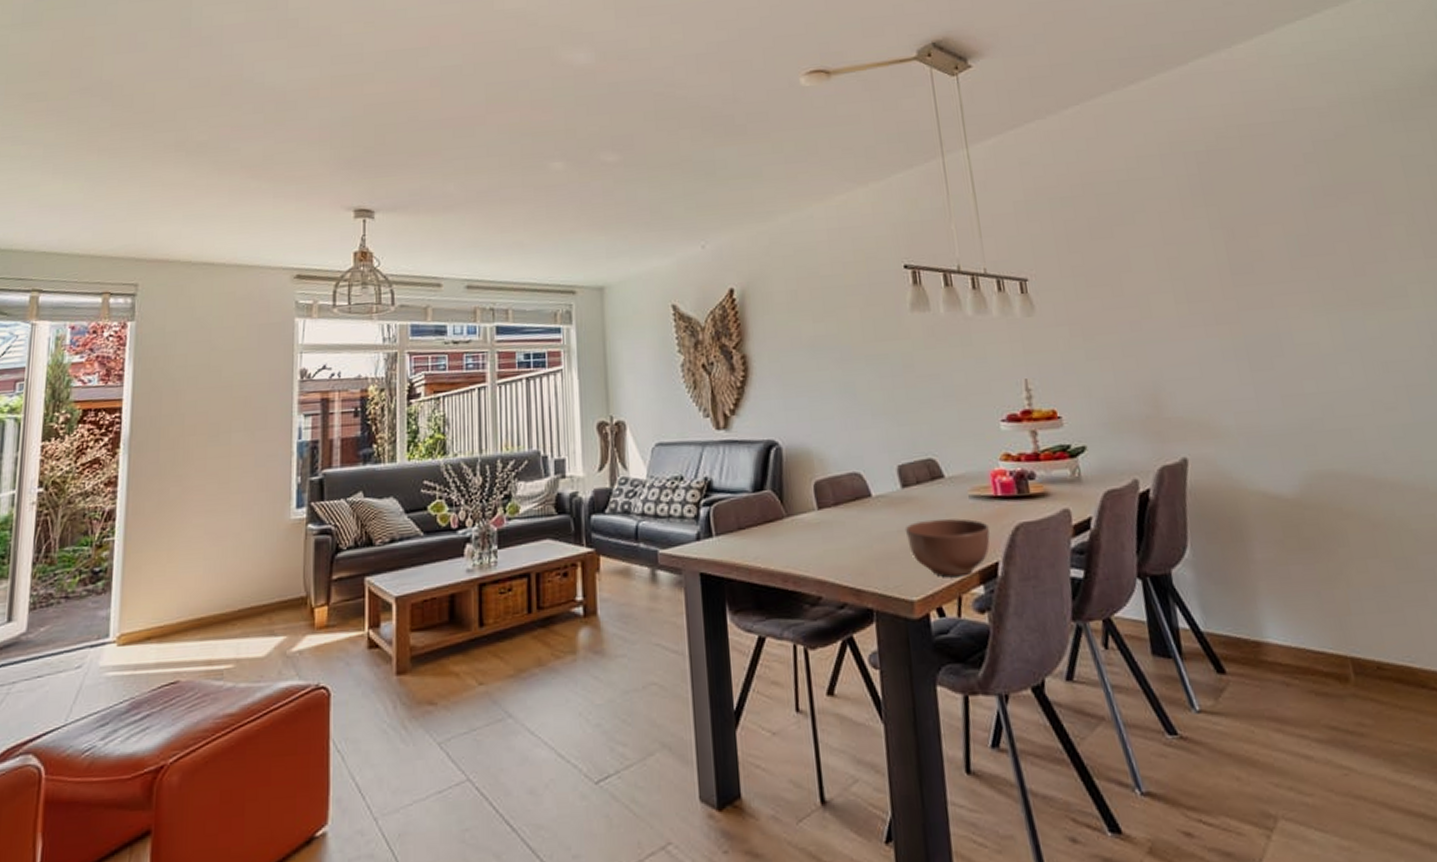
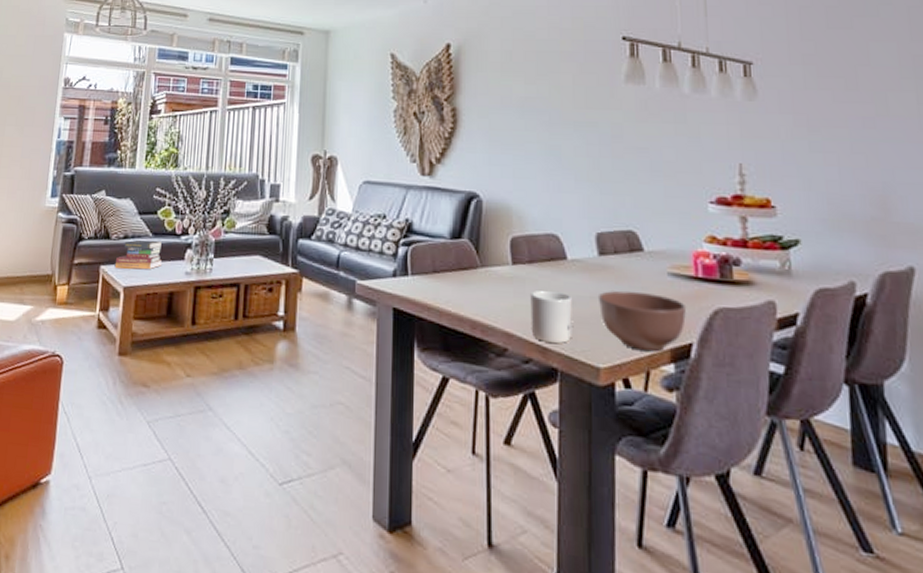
books: none [383,539,437,577] -> present [115,240,162,270]
mug: none [839,530,884,585] -> present [530,290,572,344]

